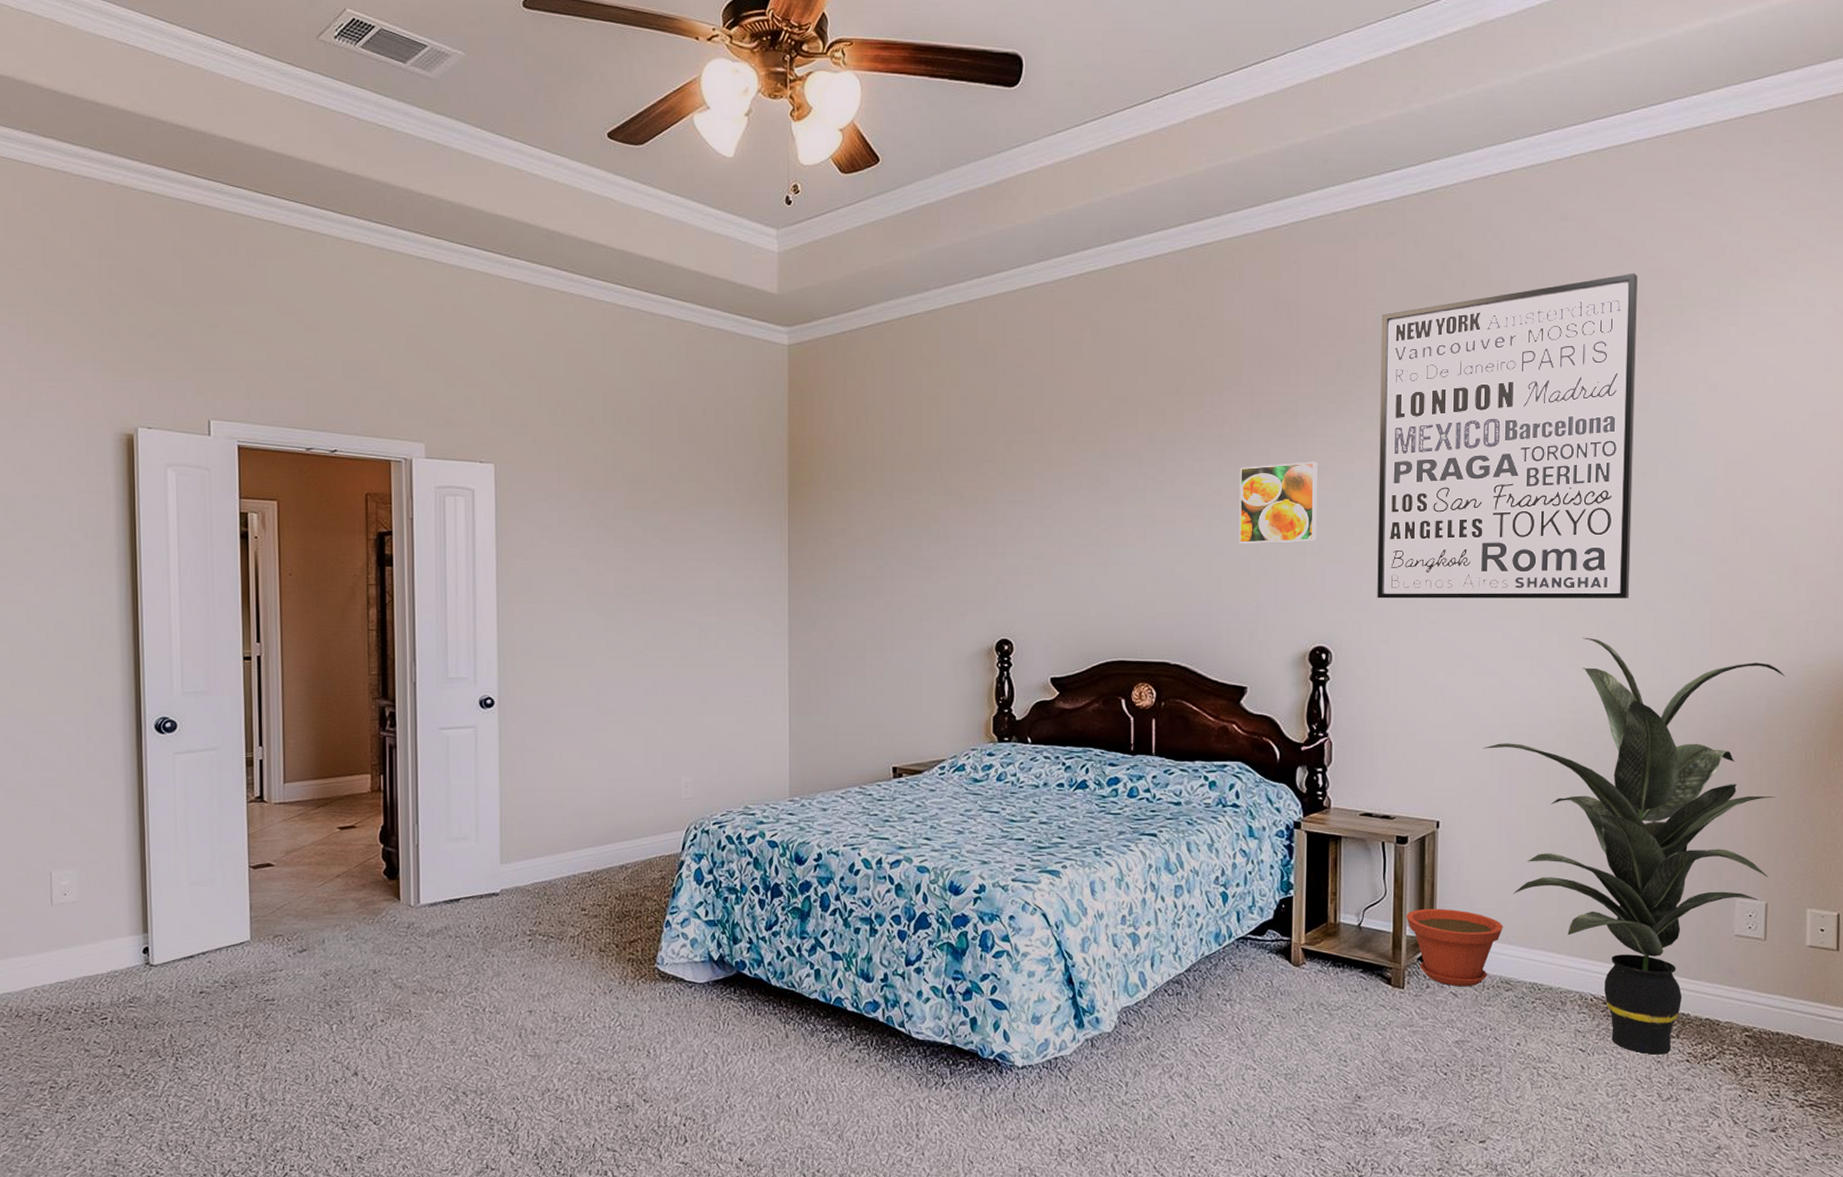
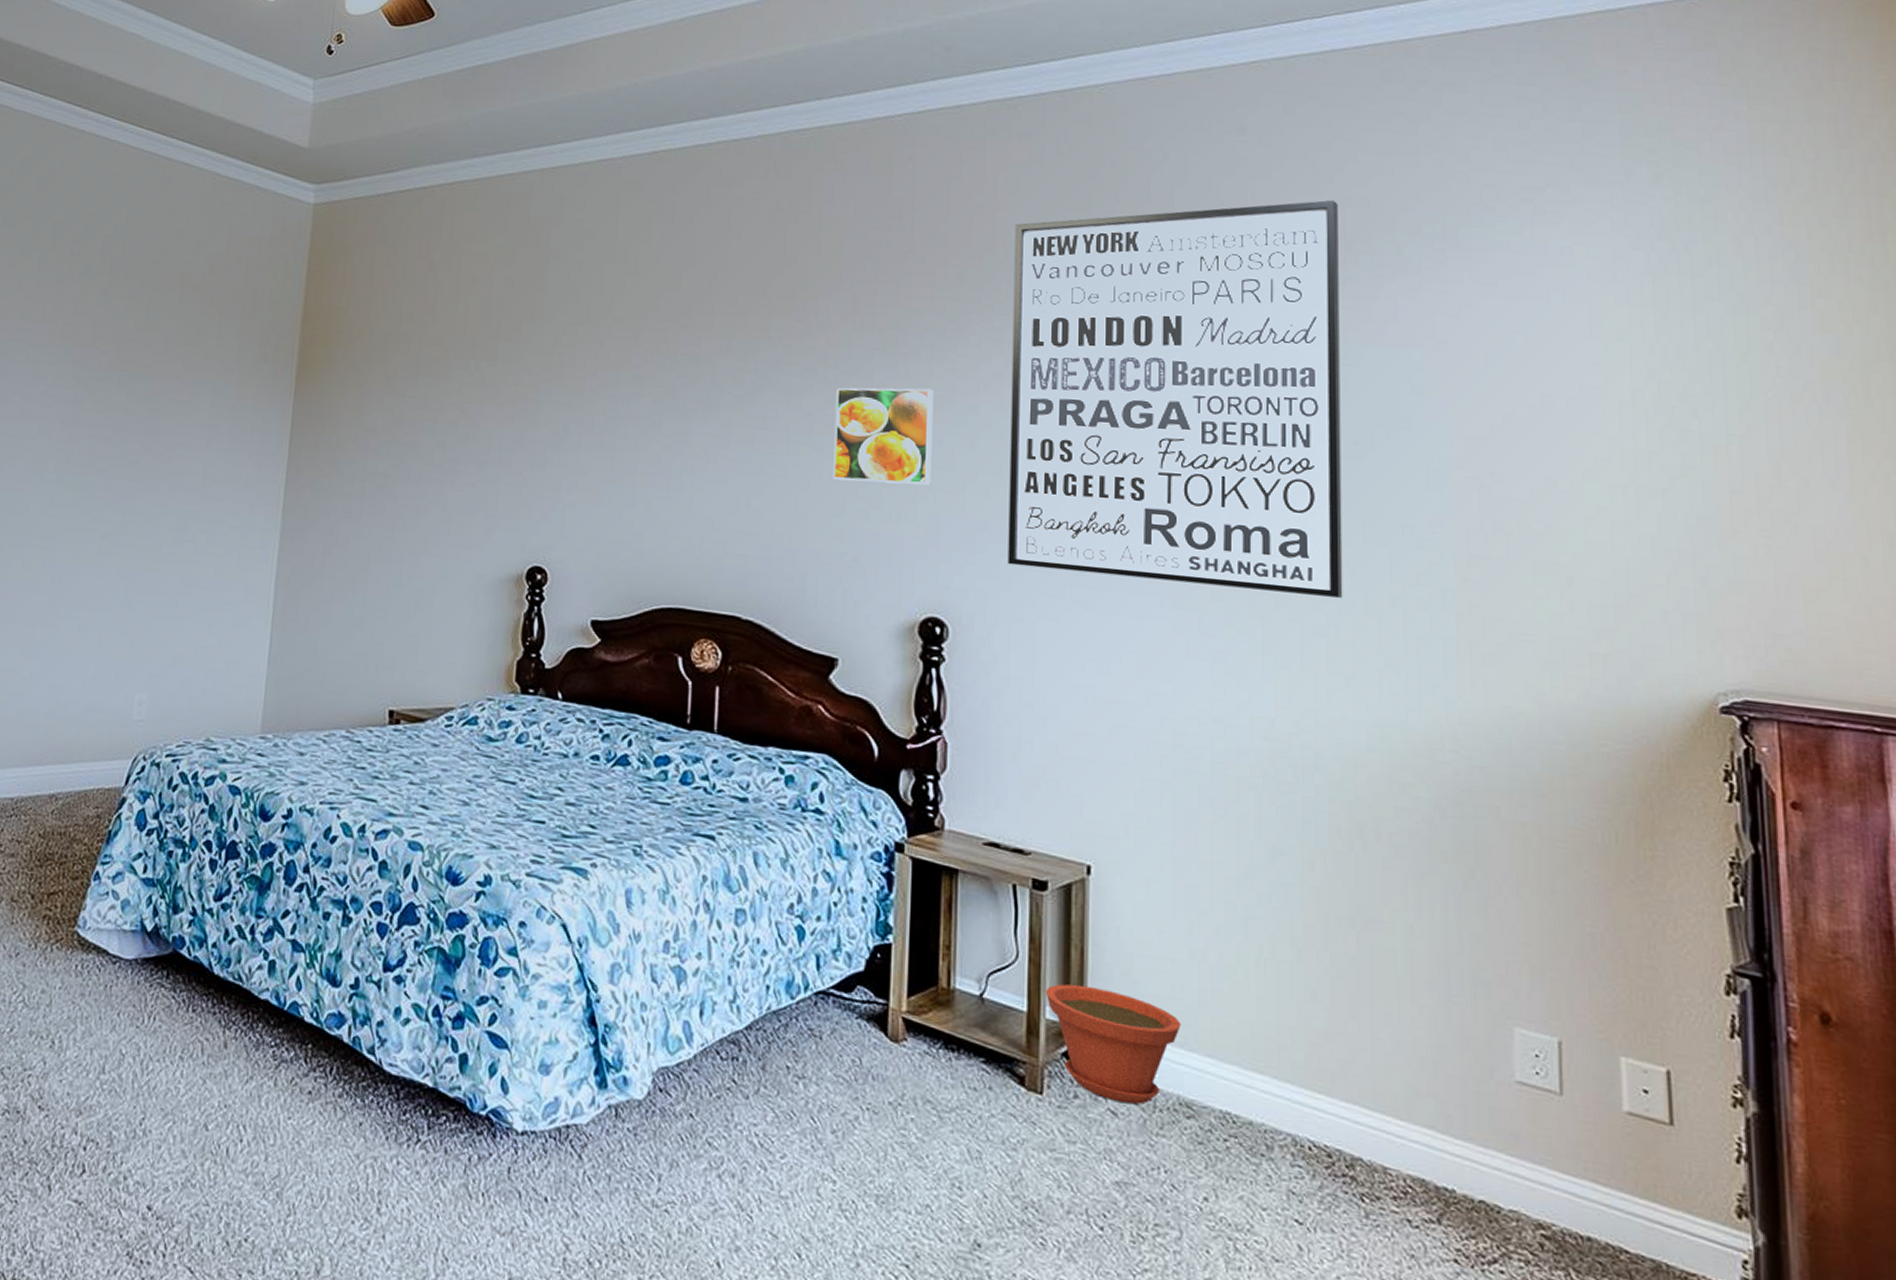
indoor plant: present [1482,637,1786,1055] -> none [1148,642,1567,1246]

